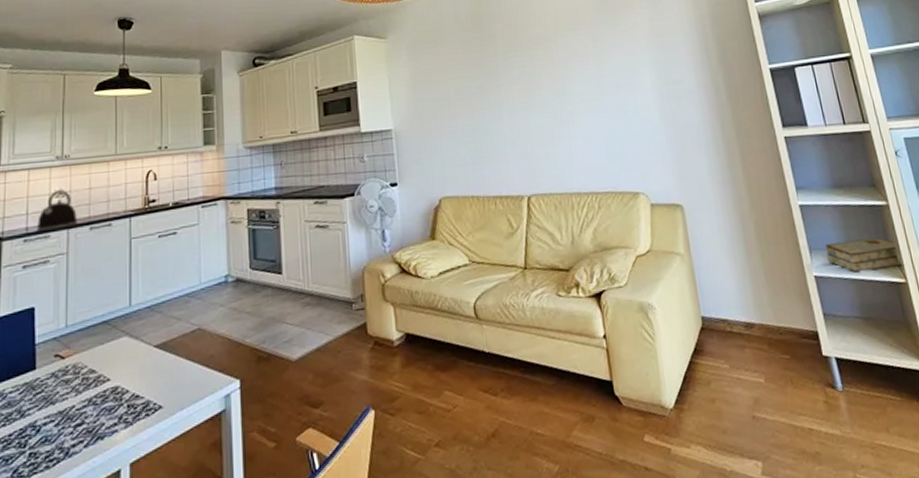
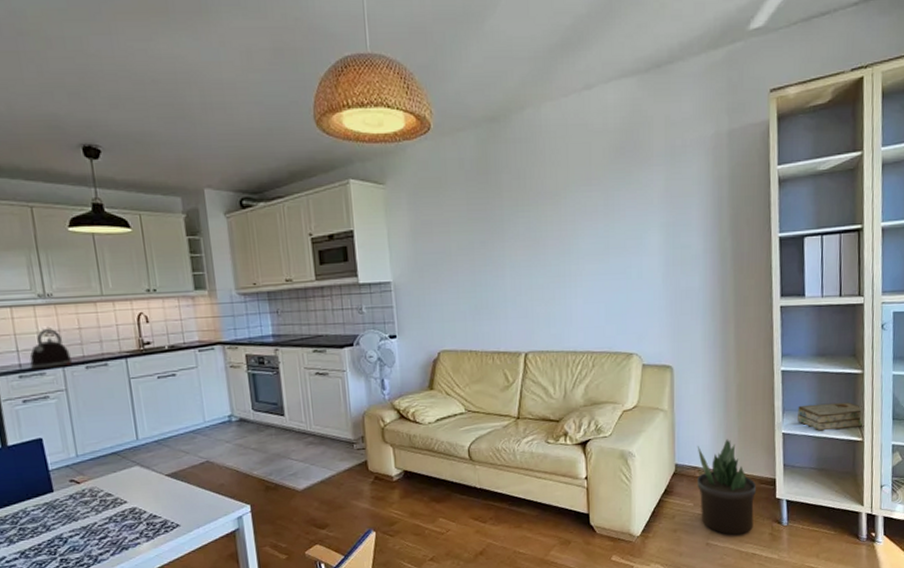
planter: none [722,285,804,405] -> present [697,439,757,535]

